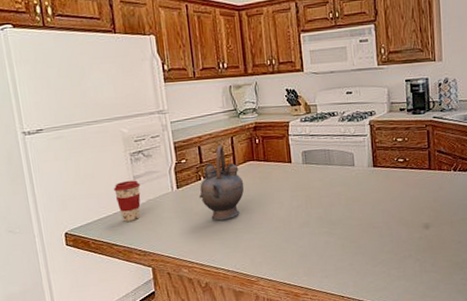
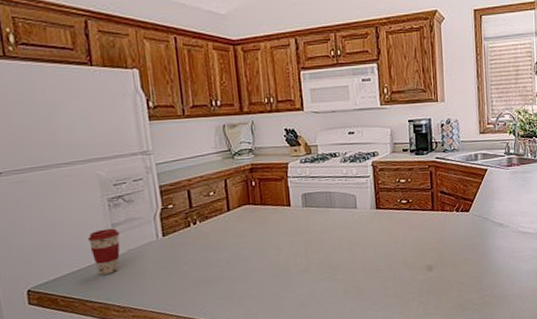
teapot: present [198,145,244,221] -> none [187,188,239,270]

